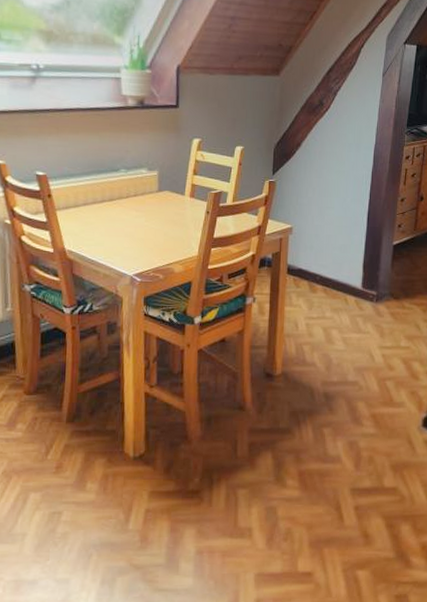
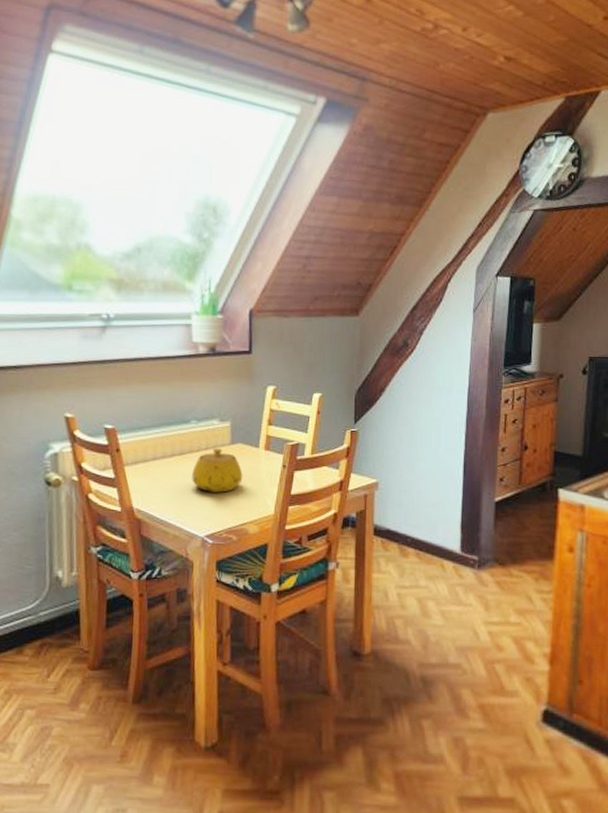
teapot: none [121,195,169,236] -> present [192,448,243,493]

